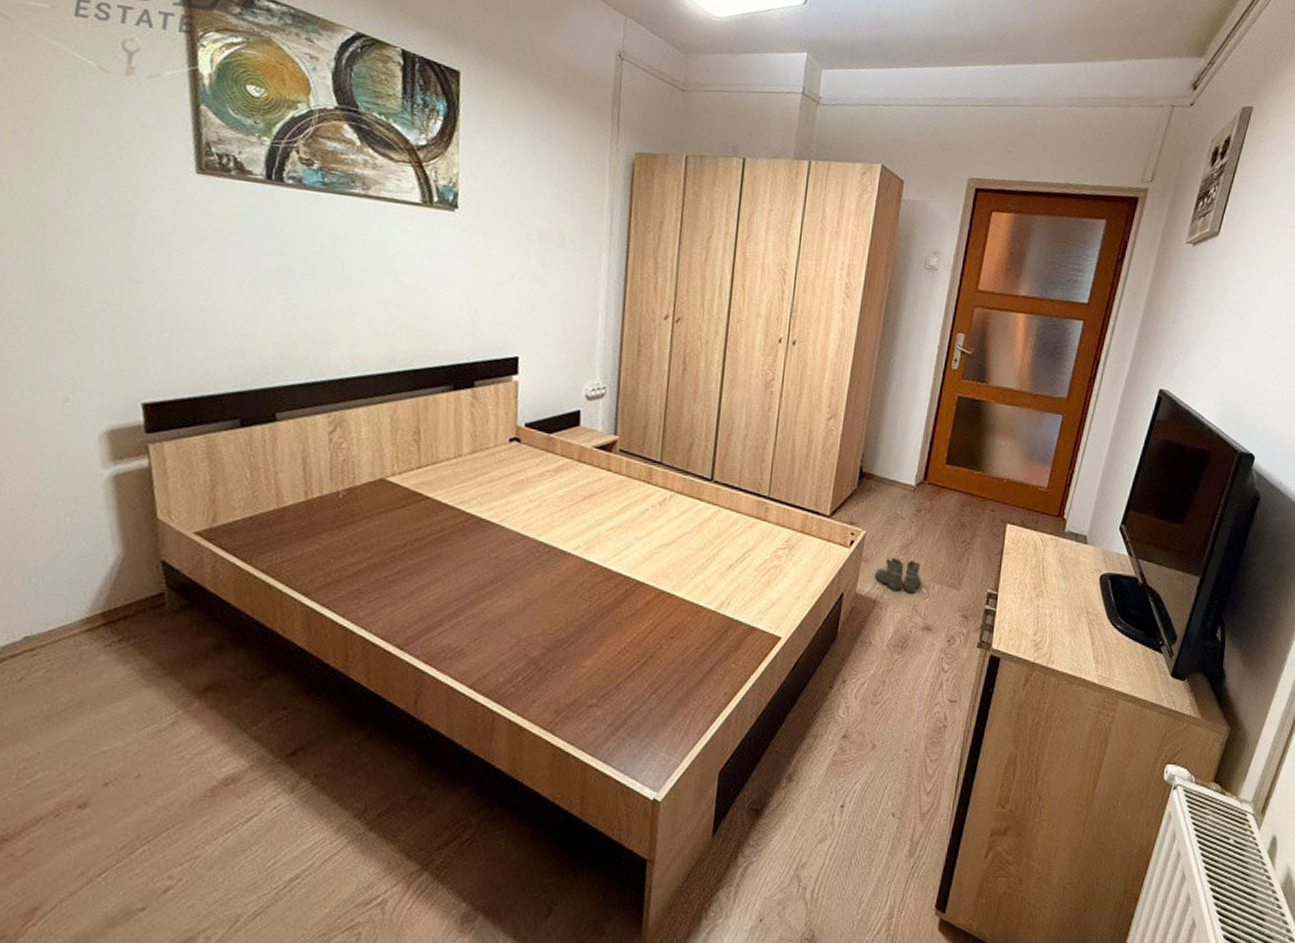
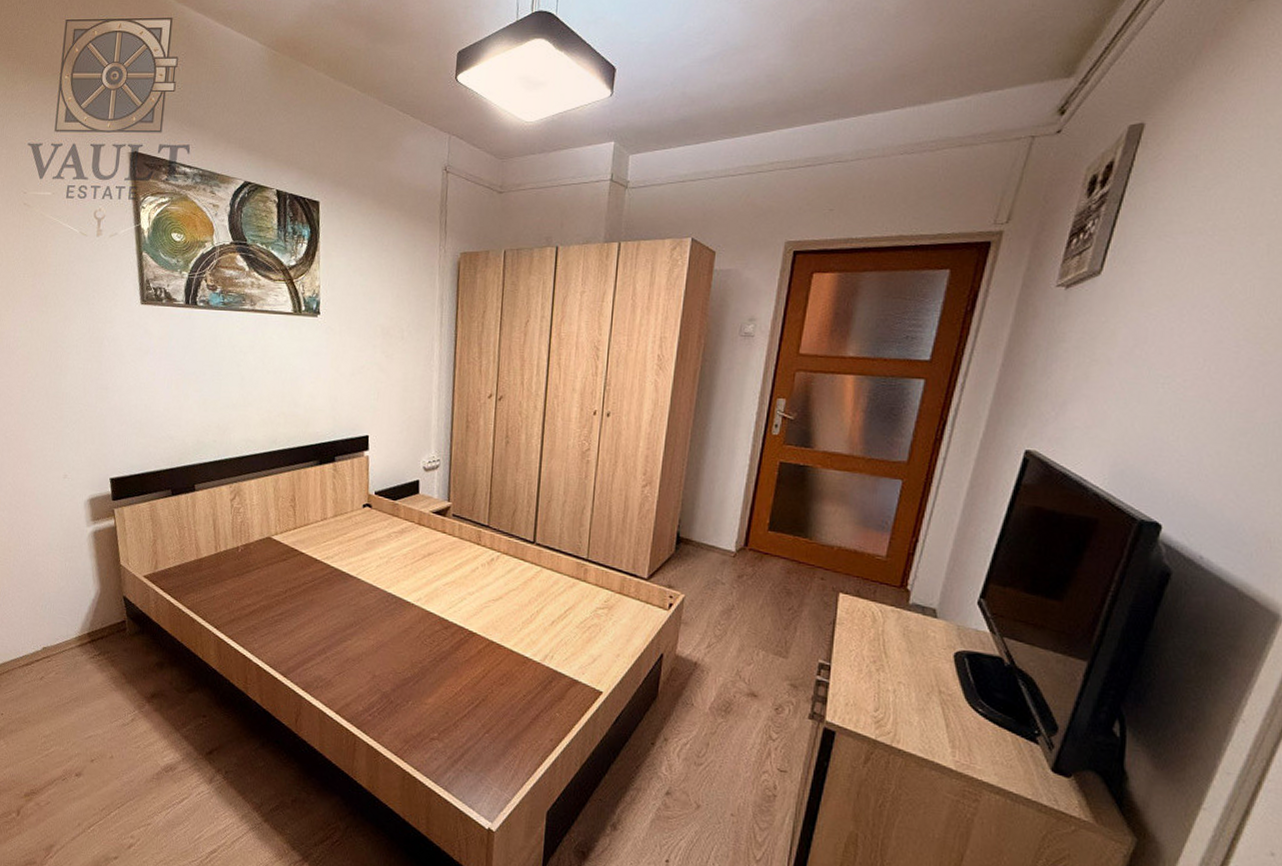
boots: present [874,558,921,594] -> none [695,622,745,659]

